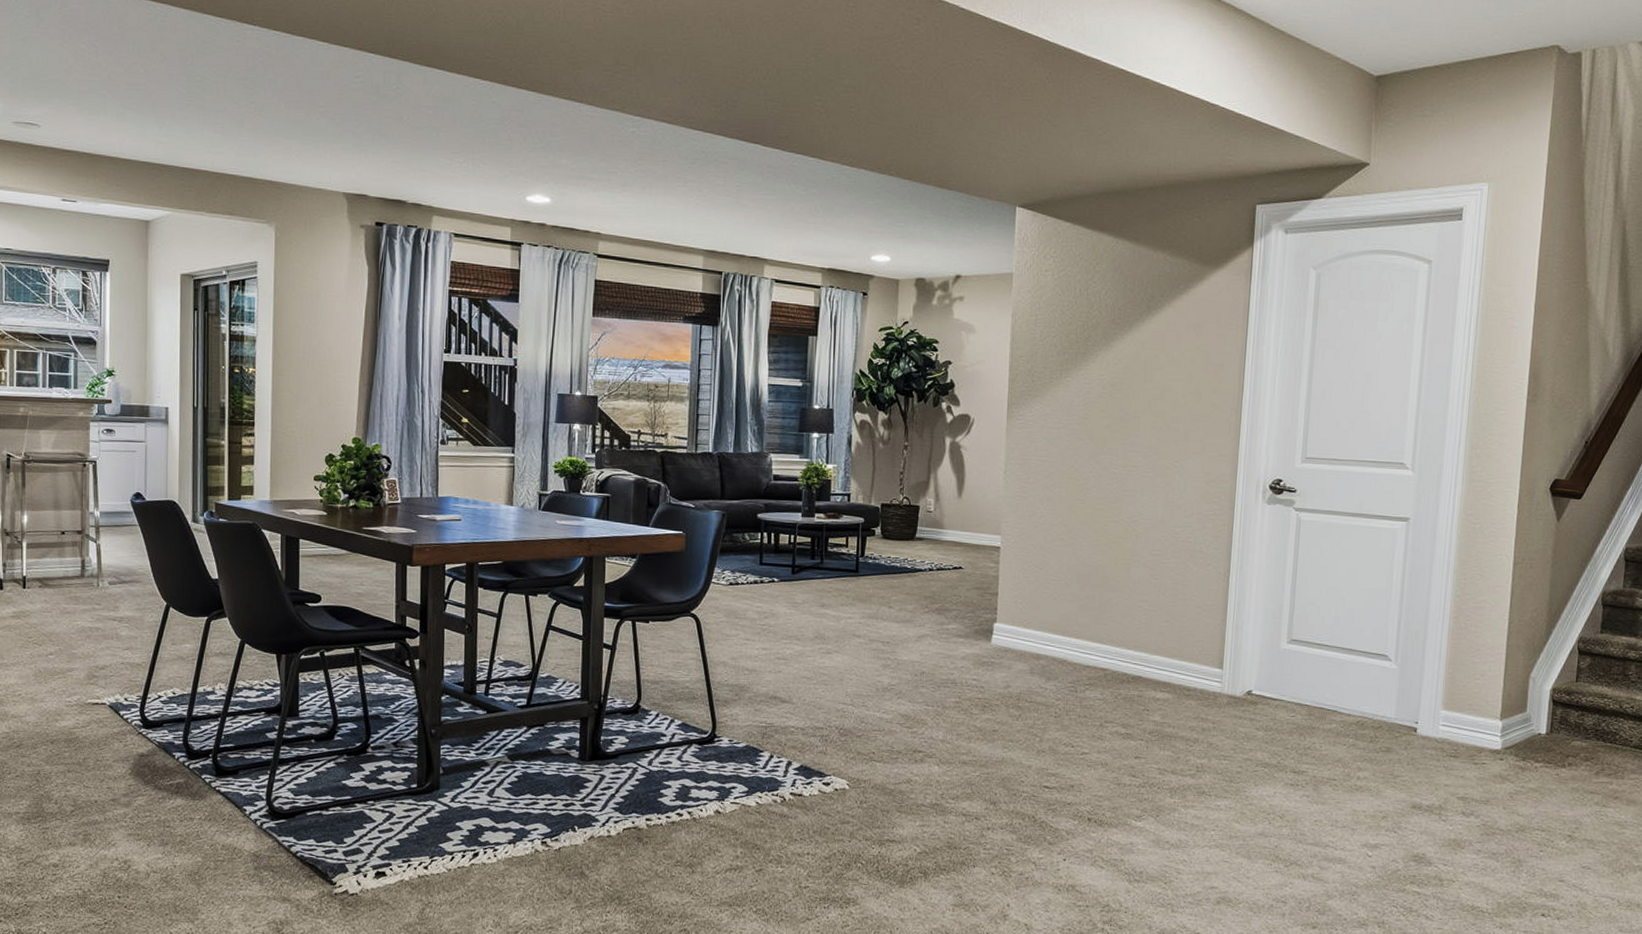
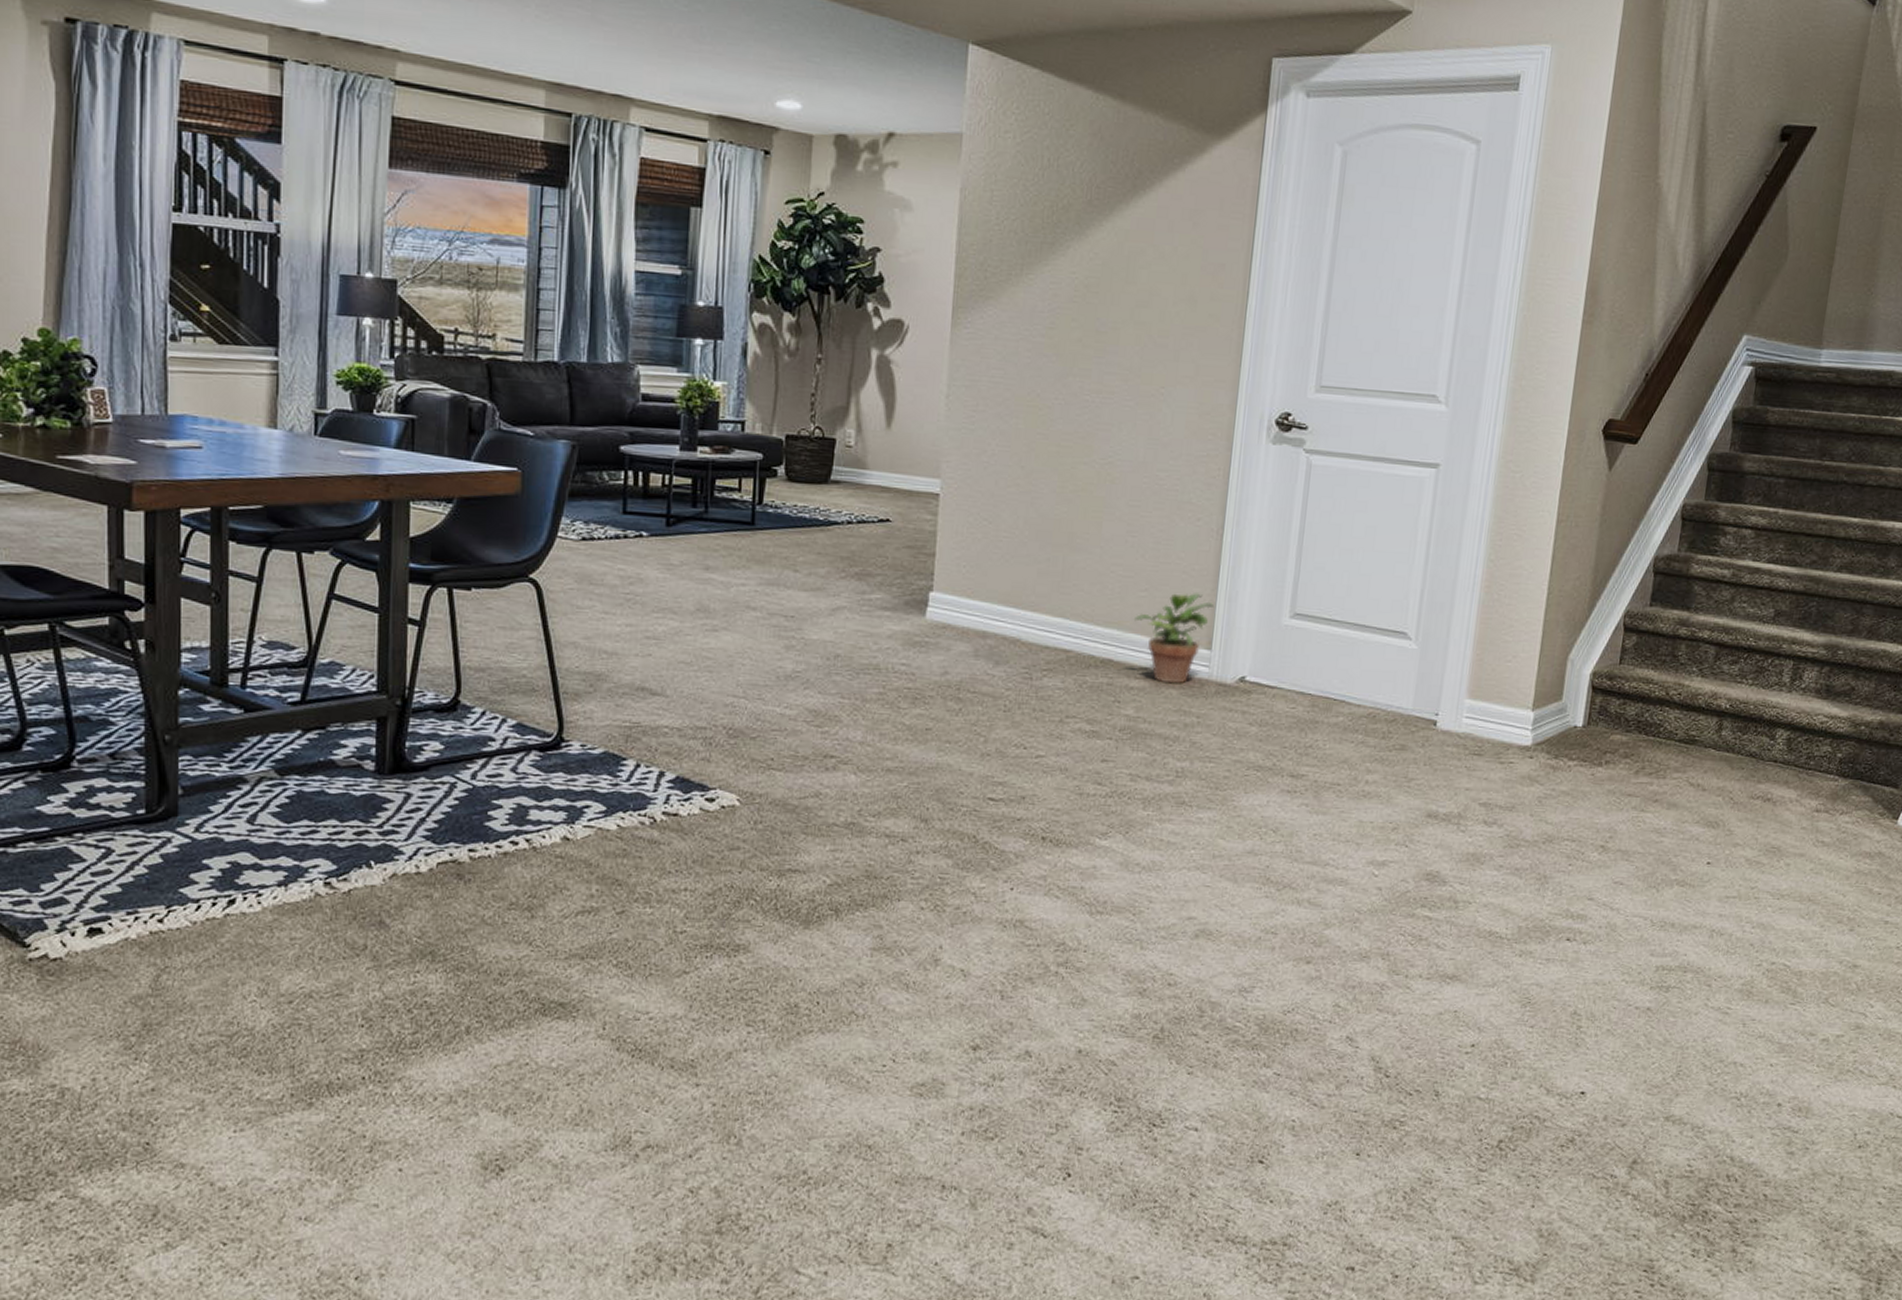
potted plant: none [1157,623,1225,696] -> present [1133,593,1215,684]

